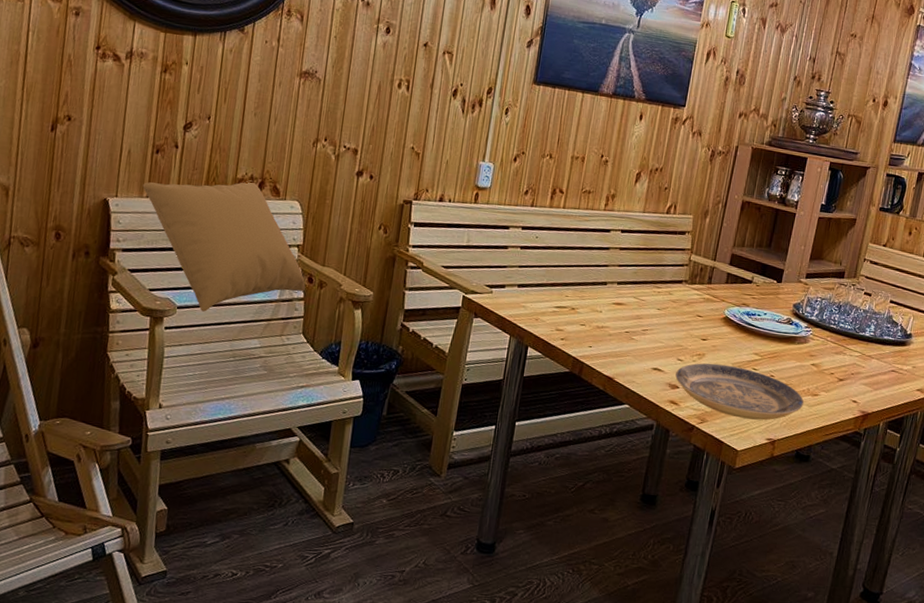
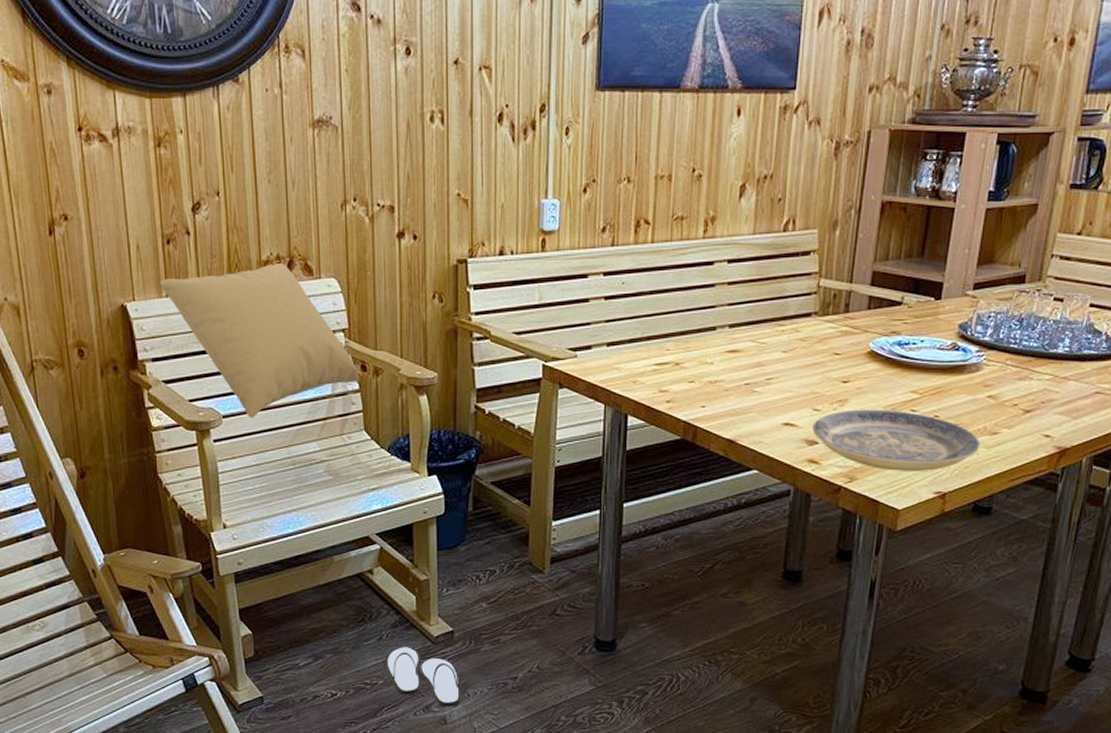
slippers: none [286,533,354,595] -> present [385,647,462,707]

